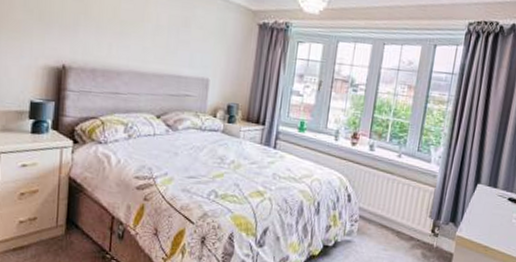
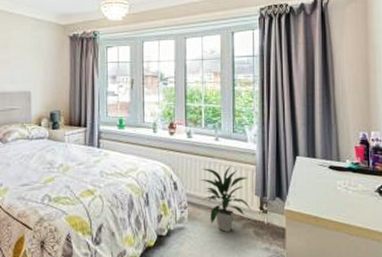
indoor plant: none [375,183,425,251] -> present [200,166,251,233]

